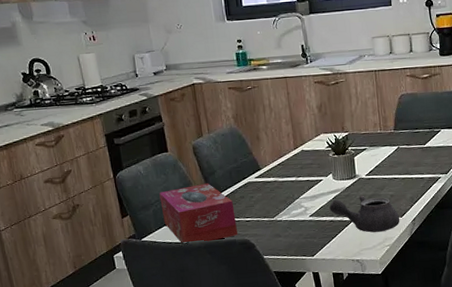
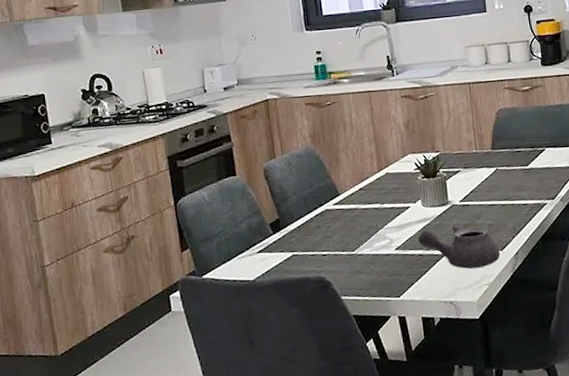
tissue box: present [159,183,238,243] -> none [224,211,312,281]

